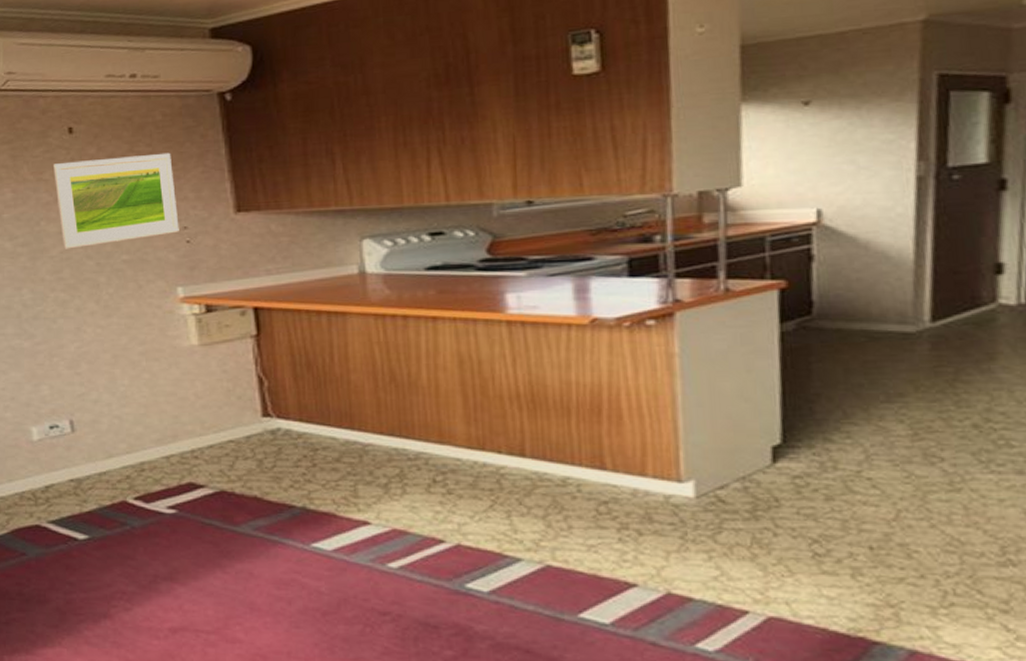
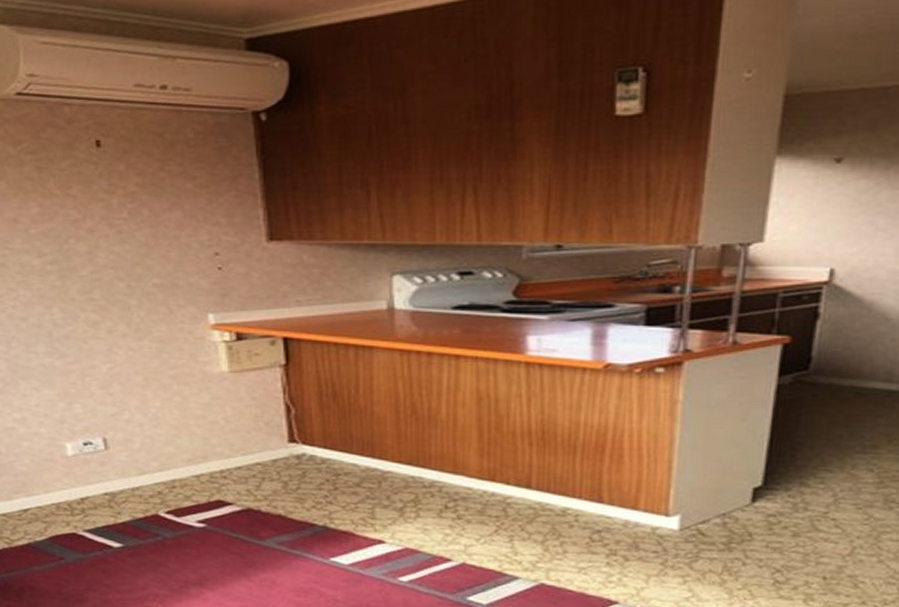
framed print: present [52,152,179,249] -> none [80,174,211,270]

